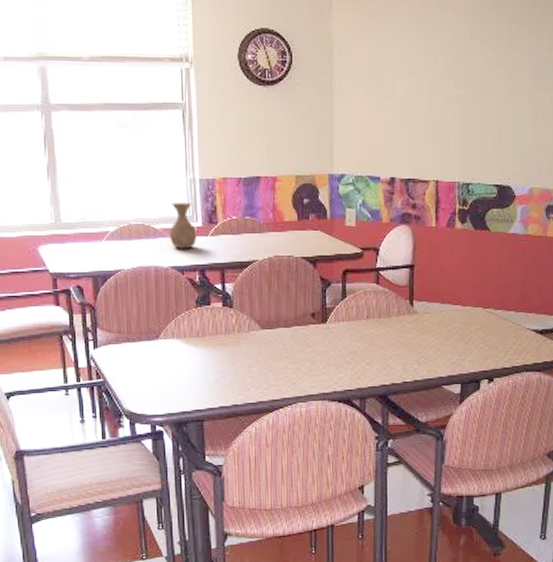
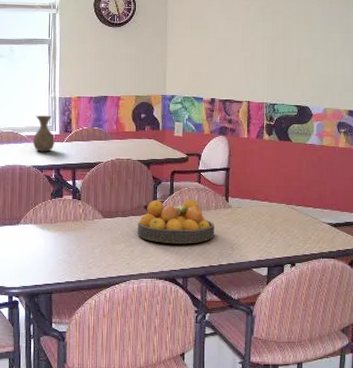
fruit bowl: none [304,304,397,359] -> present [138,199,215,244]

